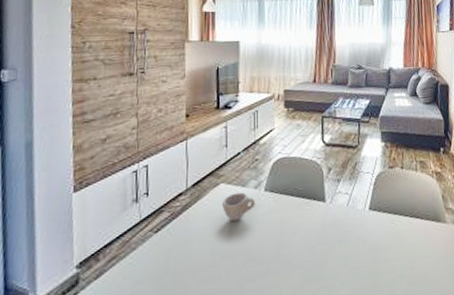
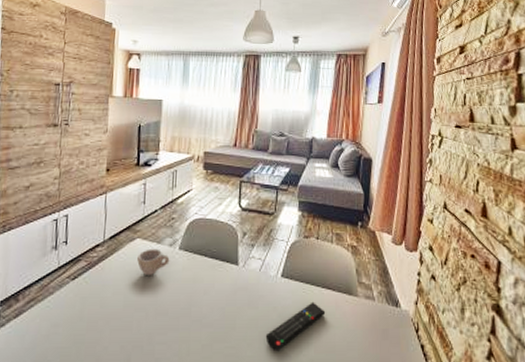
remote control: none [357,232,416,286] -> present [265,301,326,350]

